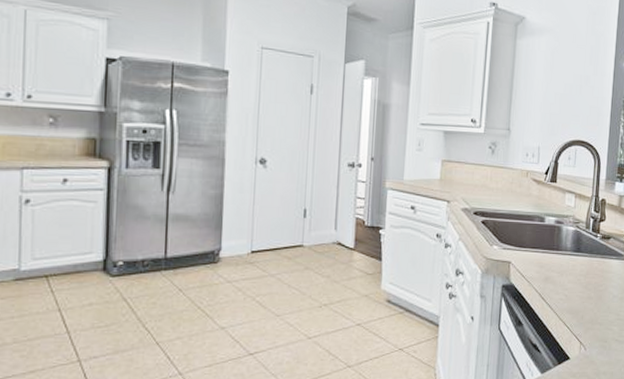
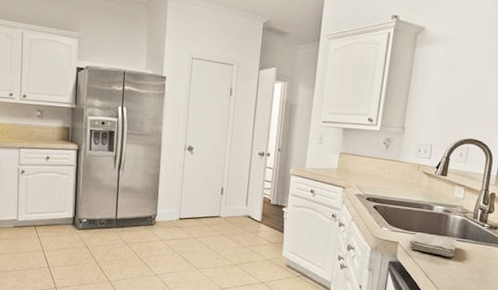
washcloth: none [522,249,571,275] -> present [409,232,457,258]

